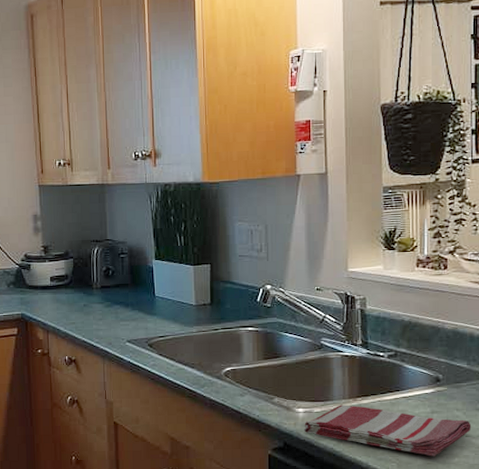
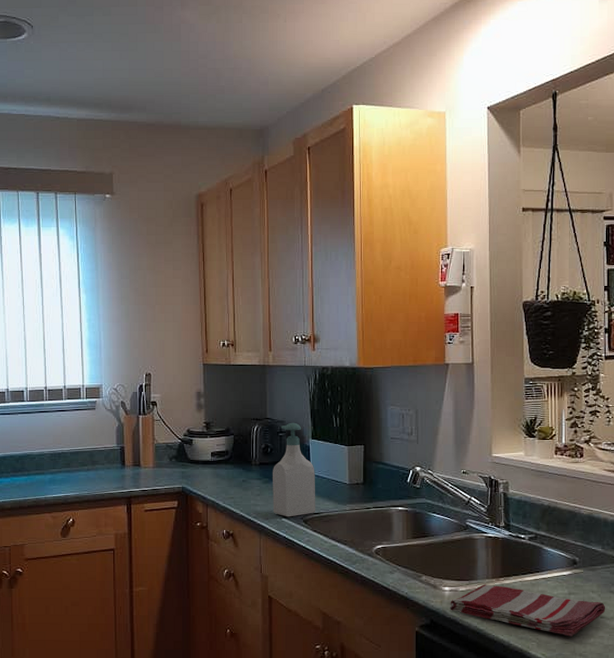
soap bottle: none [115,243,161,341] -> present [273,422,316,517]

